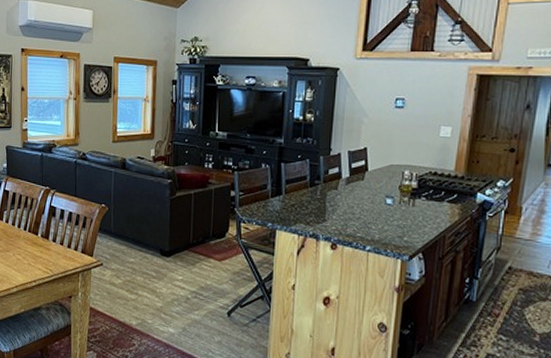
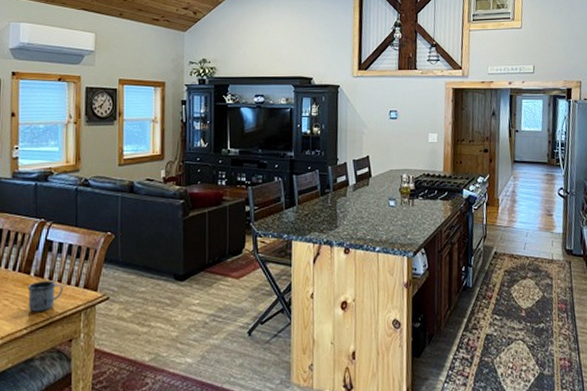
mug: none [35,242,64,269] -> present [27,281,63,312]

